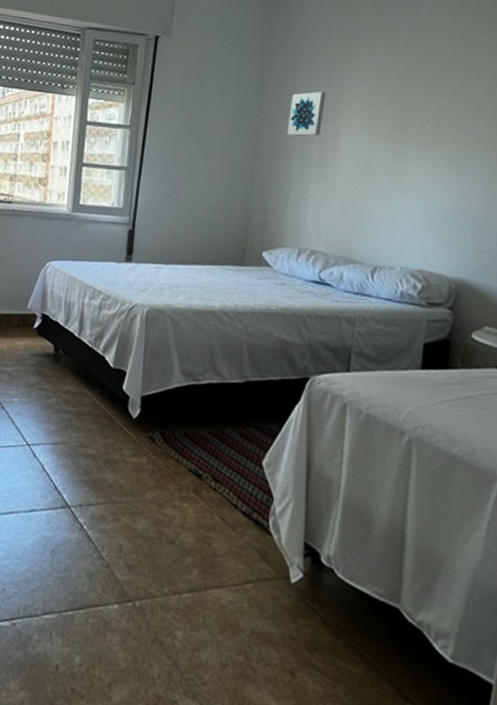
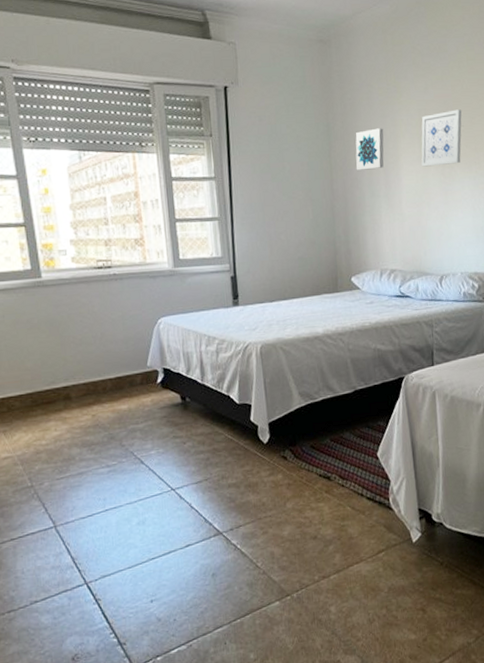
wall art: none [367,79,428,140] -> present [421,109,462,167]

